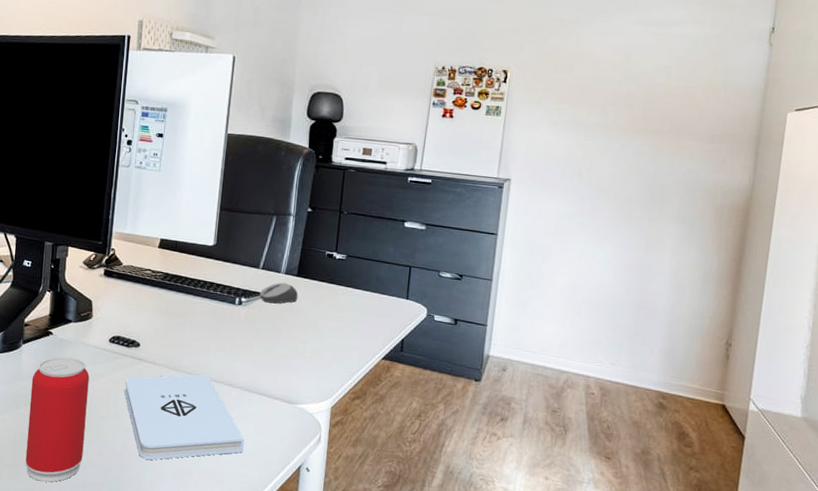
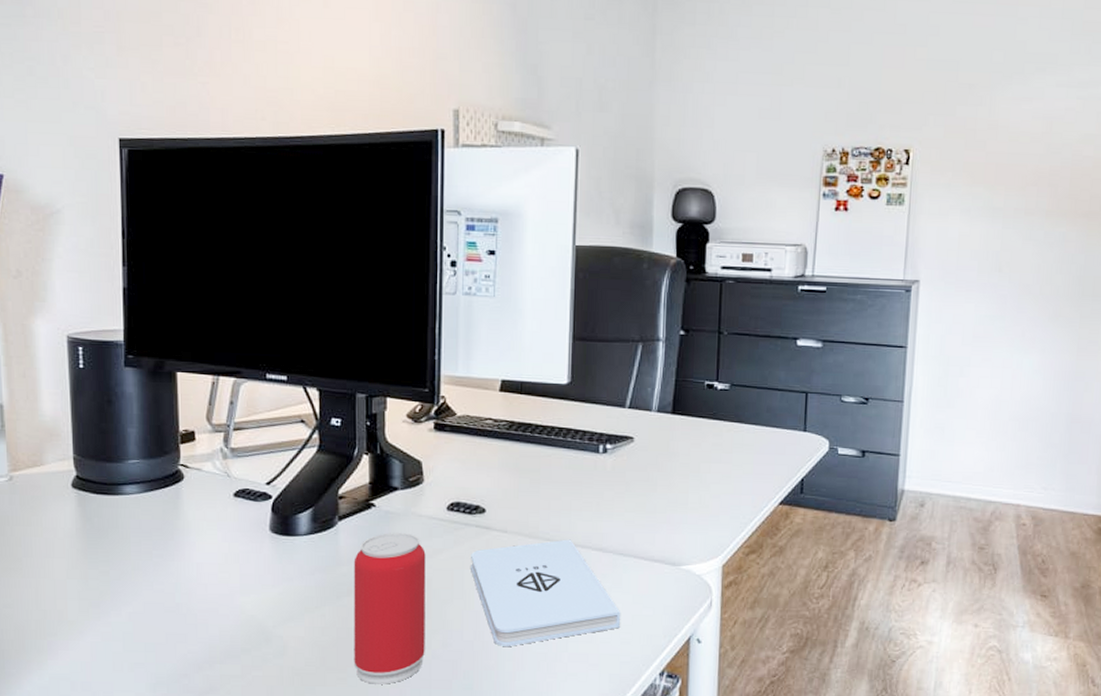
computer mouse: present [260,282,298,304] -> none [628,422,675,449]

